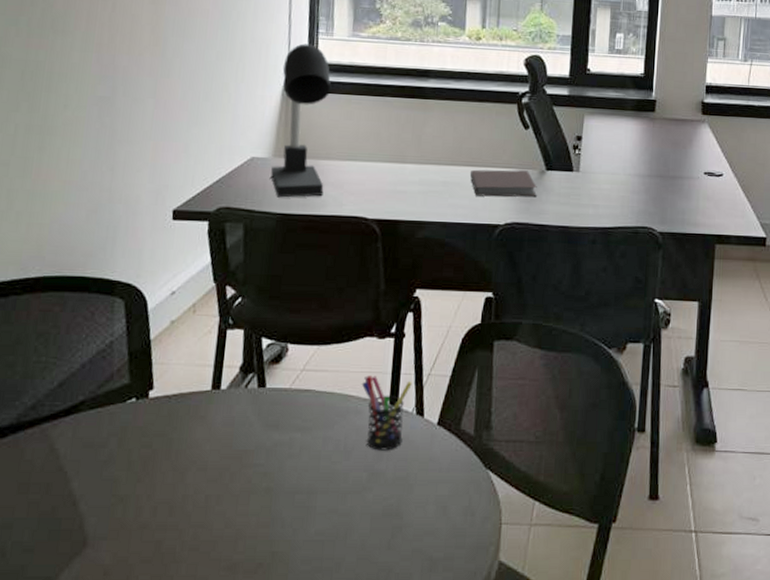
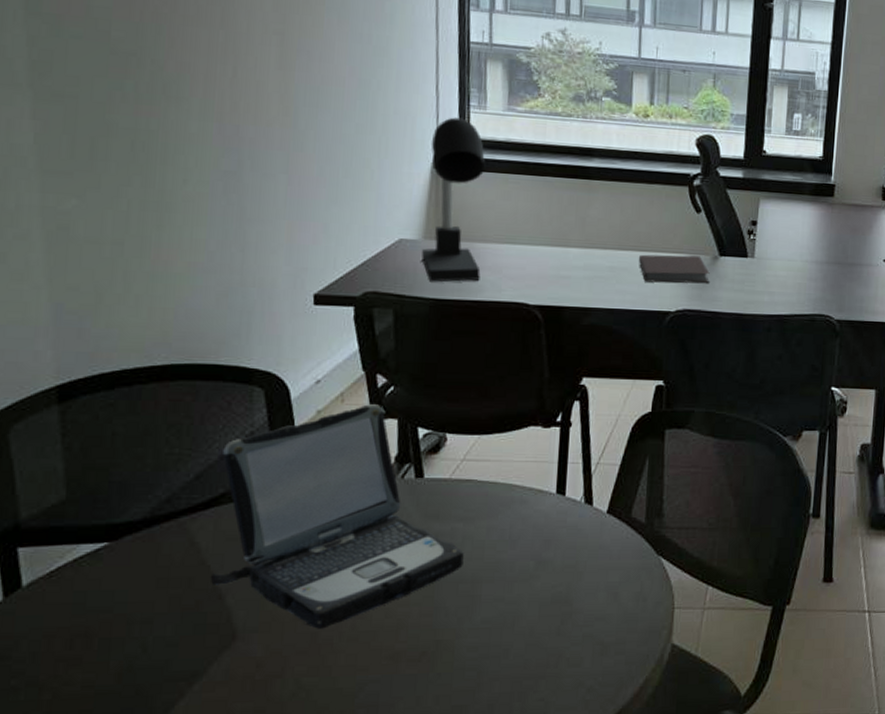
laptop: none [66,315,301,537] -> present [210,404,464,629]
pen holder: present [361,375,412,451] -> none [526,465,580,539]

